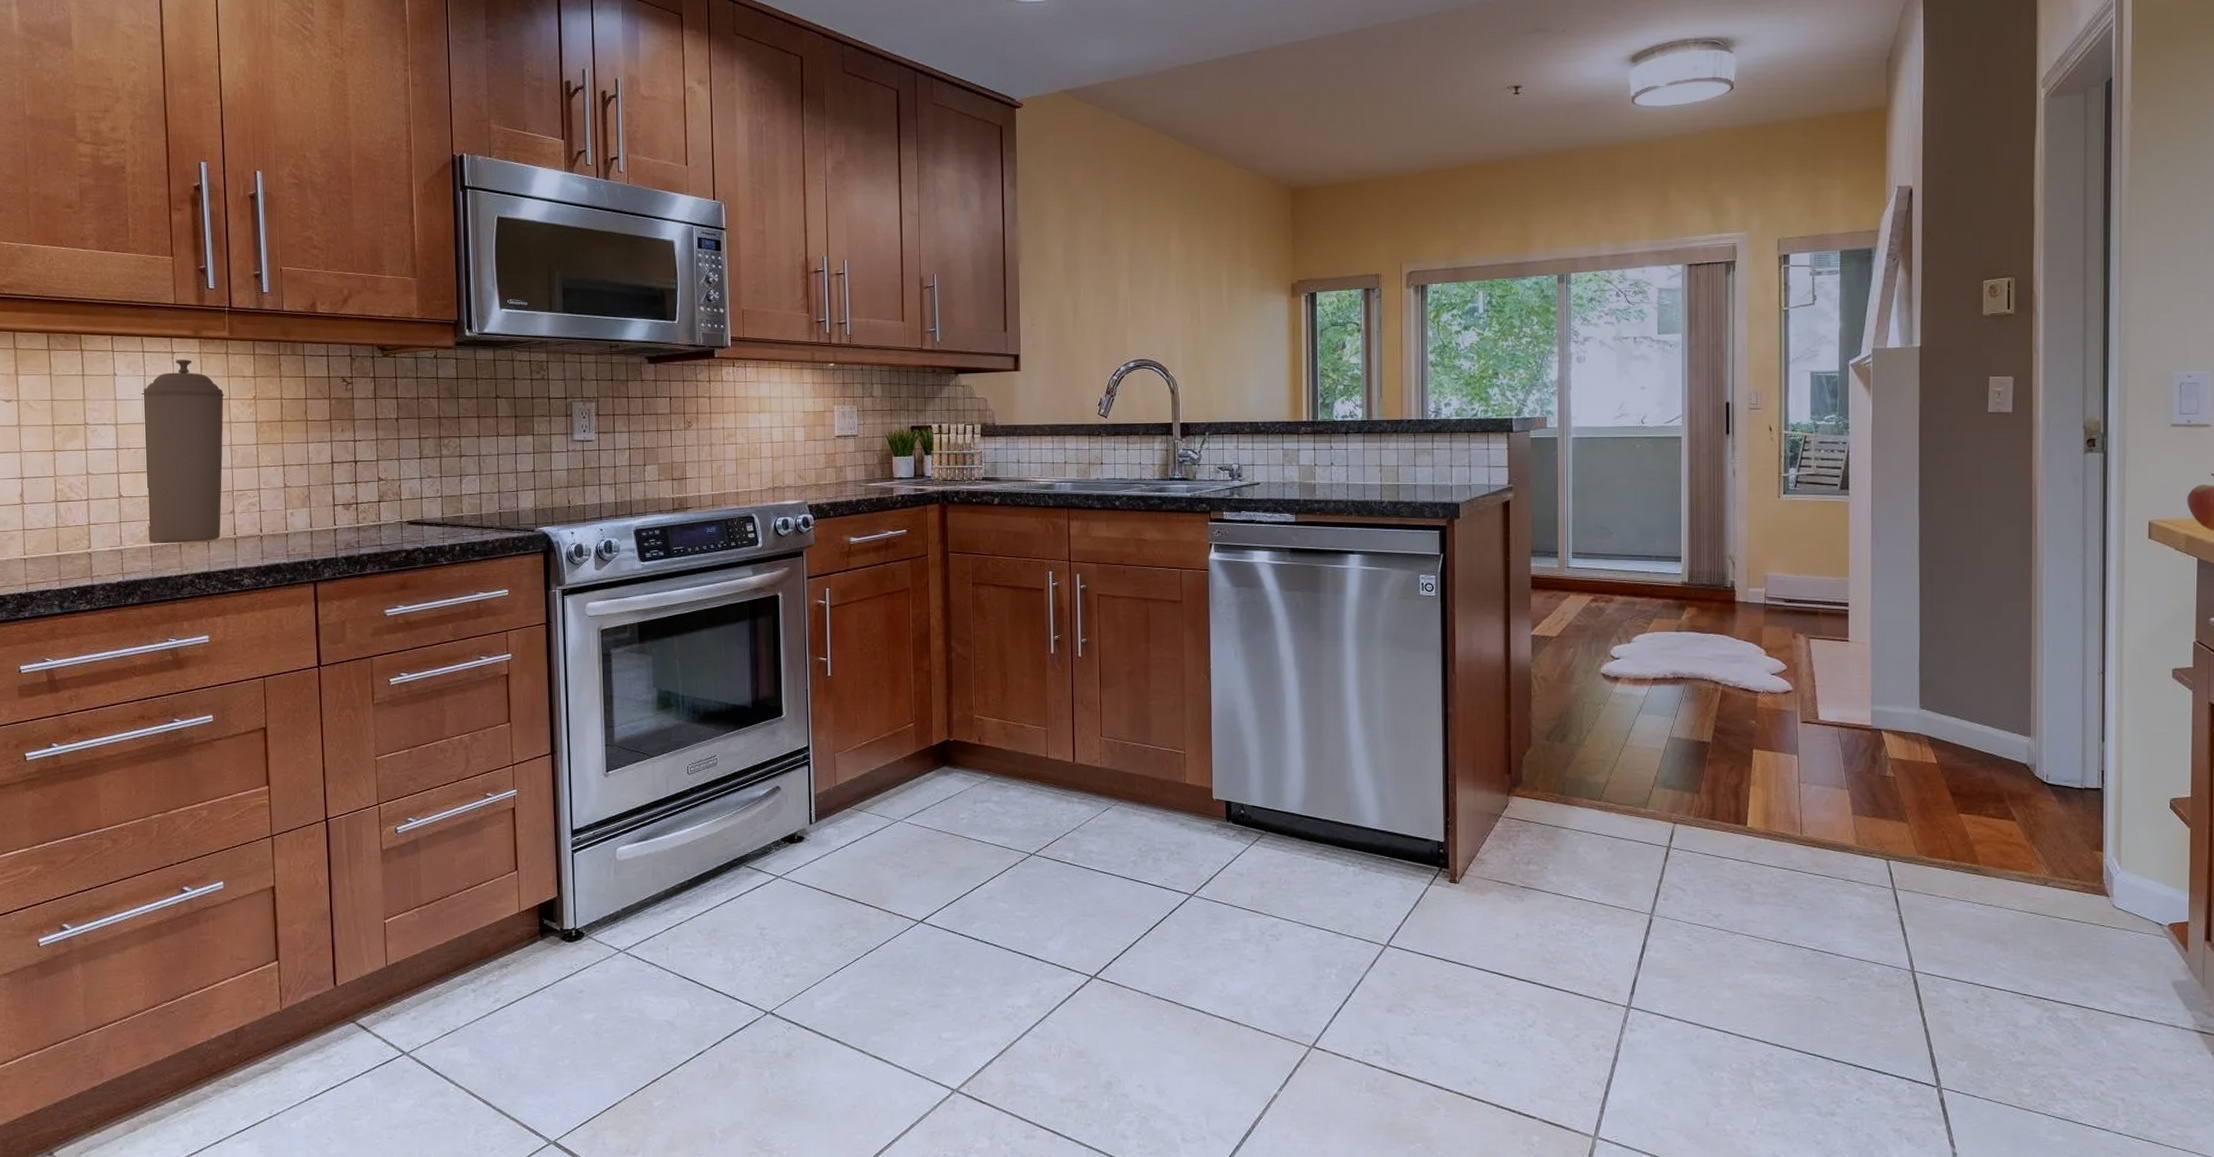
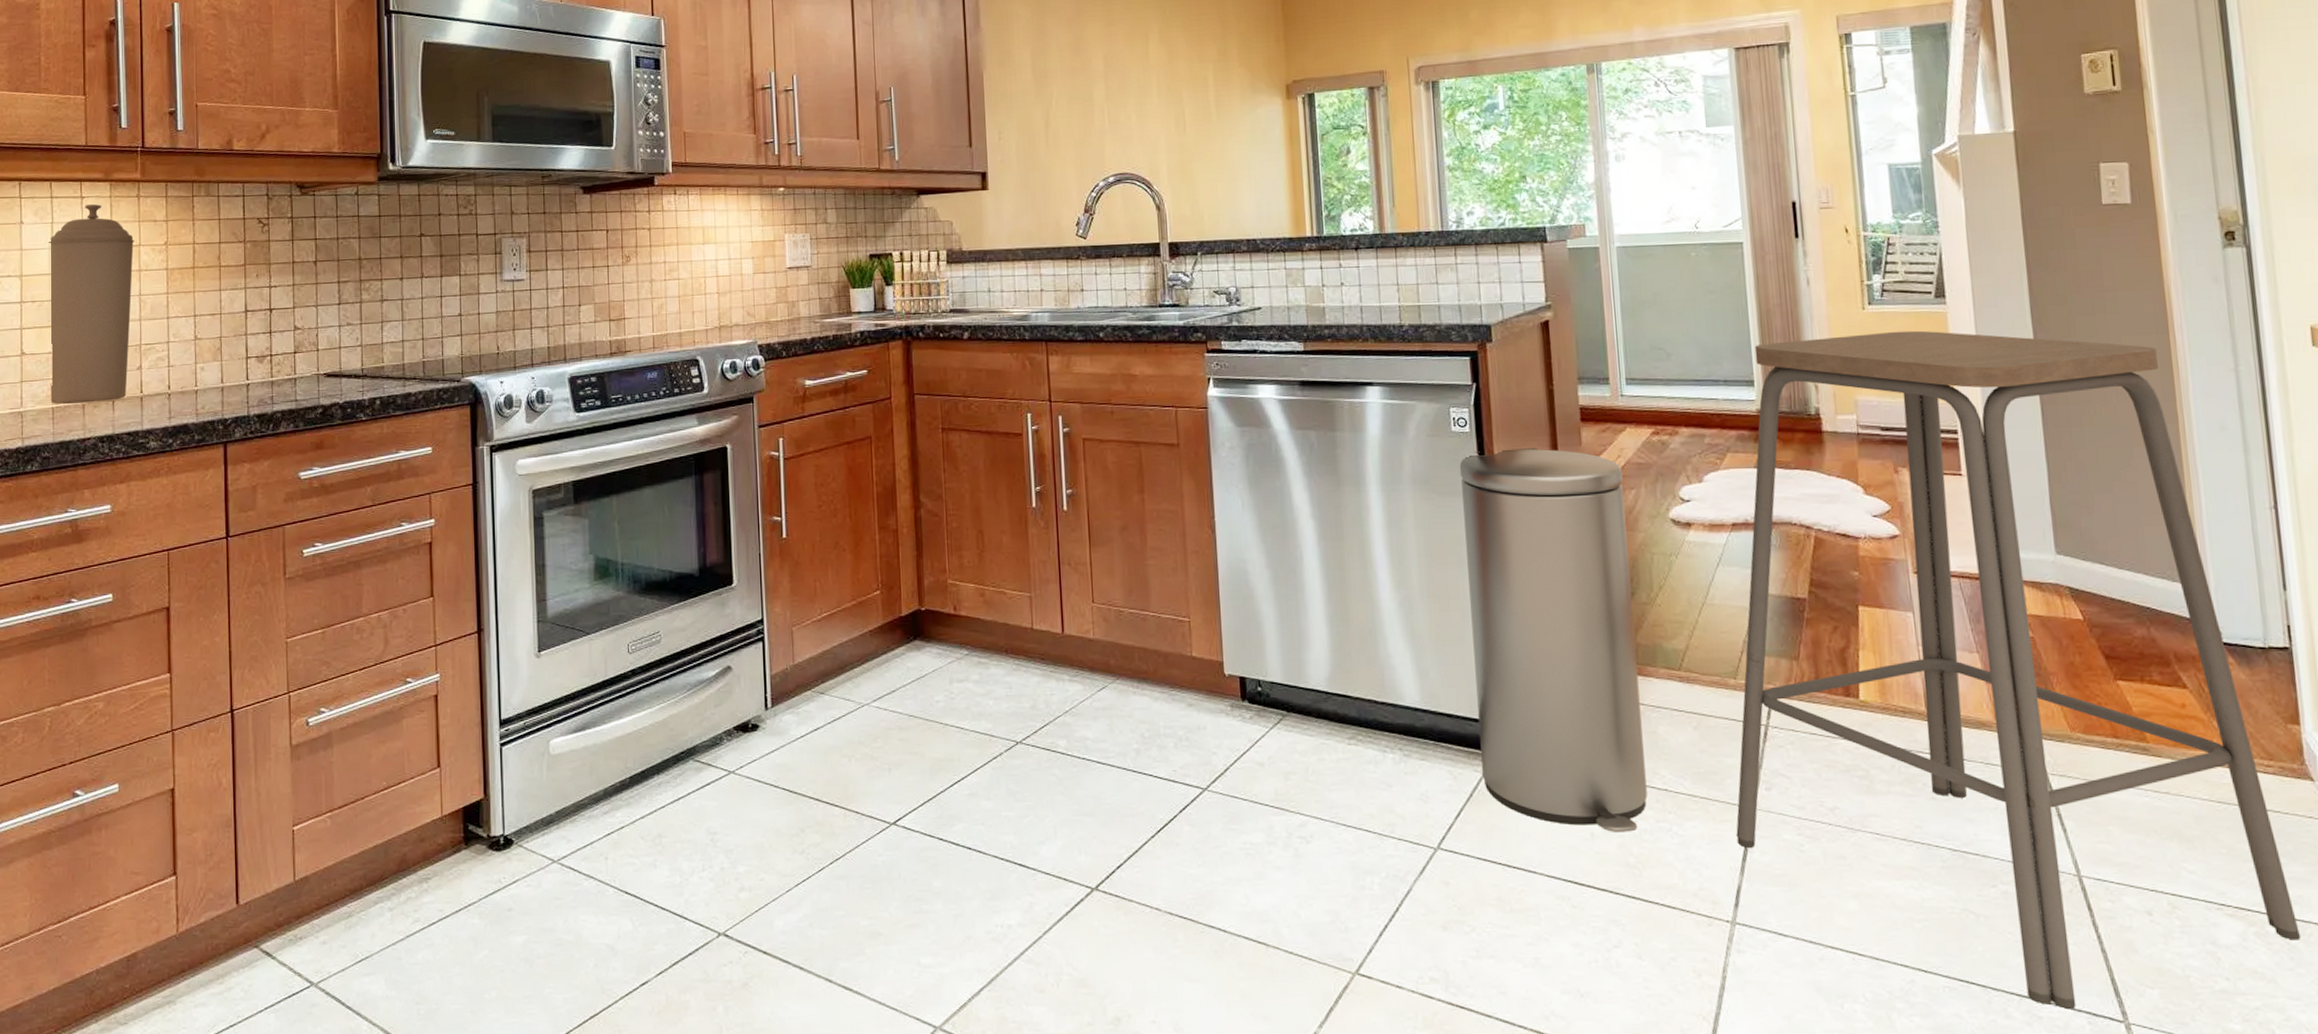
pedal bin: none [1424,611,1565,933] -> present [1459,448,1648,832]
bar stool: none [1636,517,2085,1077] -> present [1736,330,2302,1009]

